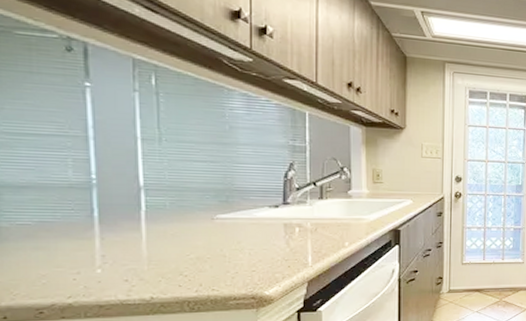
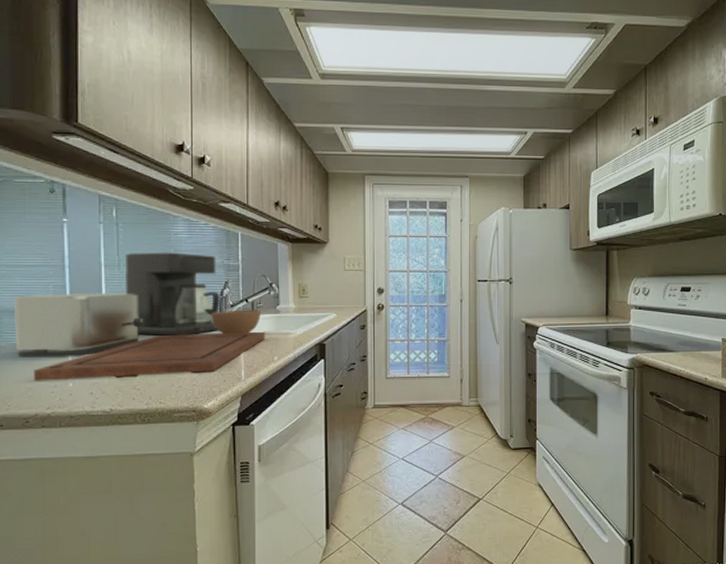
toaster: none [19,168,192,240] -> present [14,293,144,358]
cutting board: none [49,216,336,267] -> present [34,331,266,381]
coffee maker: none [167,127,285,219] -> present [124,252,221,336]
bowl: none [274,193,330,218] -> present [211,309,261,334]

